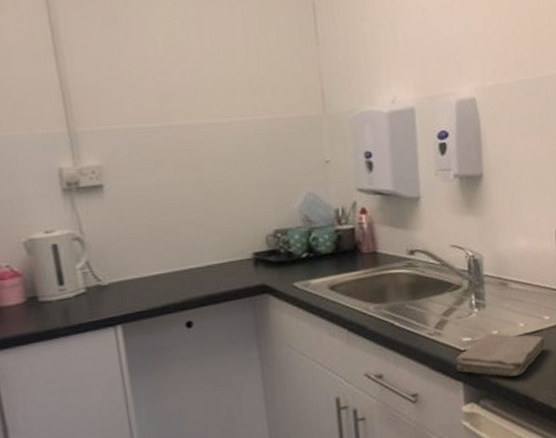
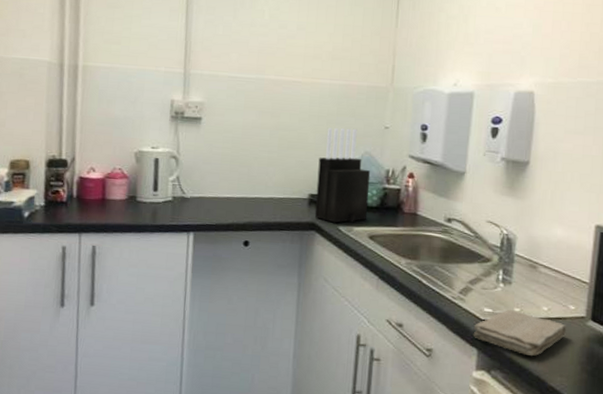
knife block: none [256,168,324,280] -> present [314,128,371,223]

